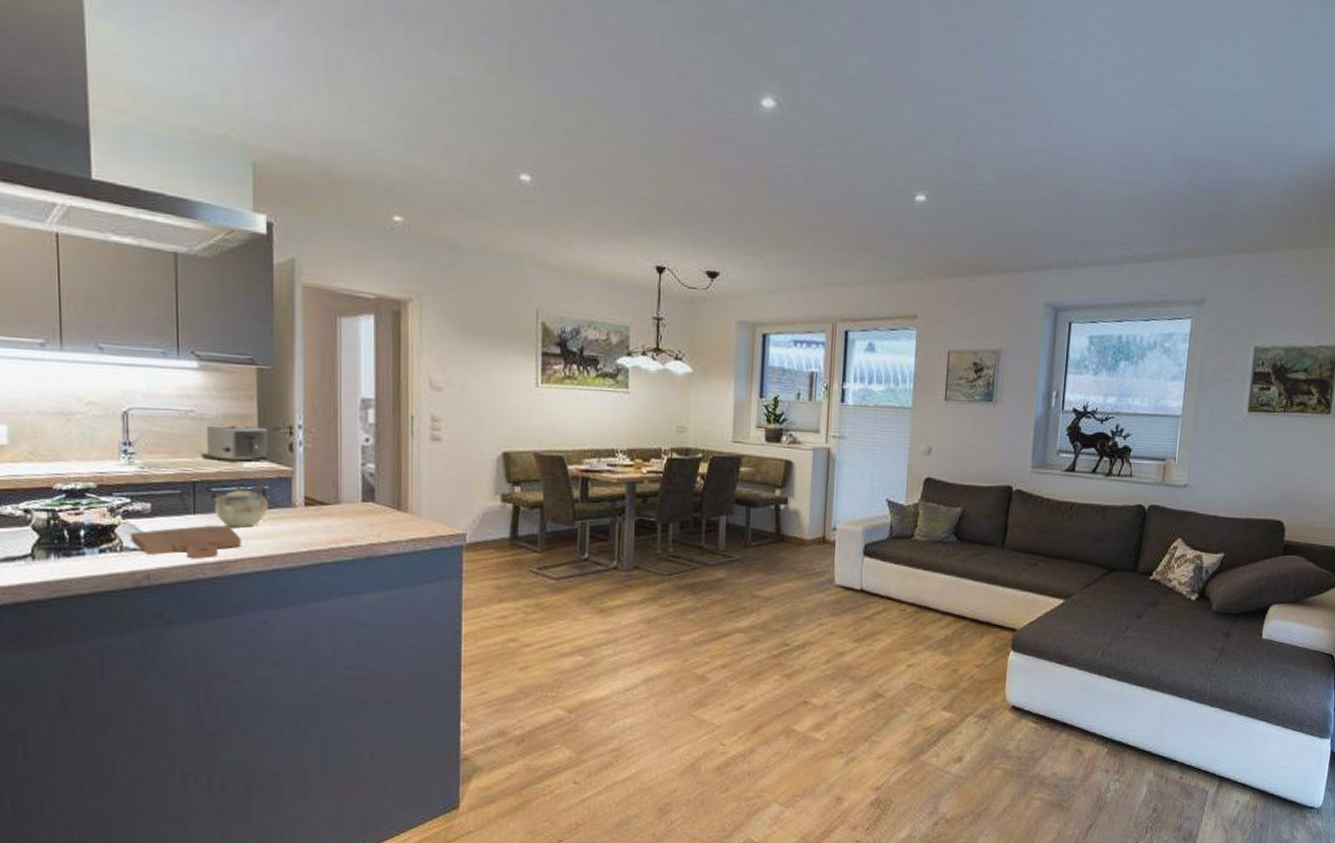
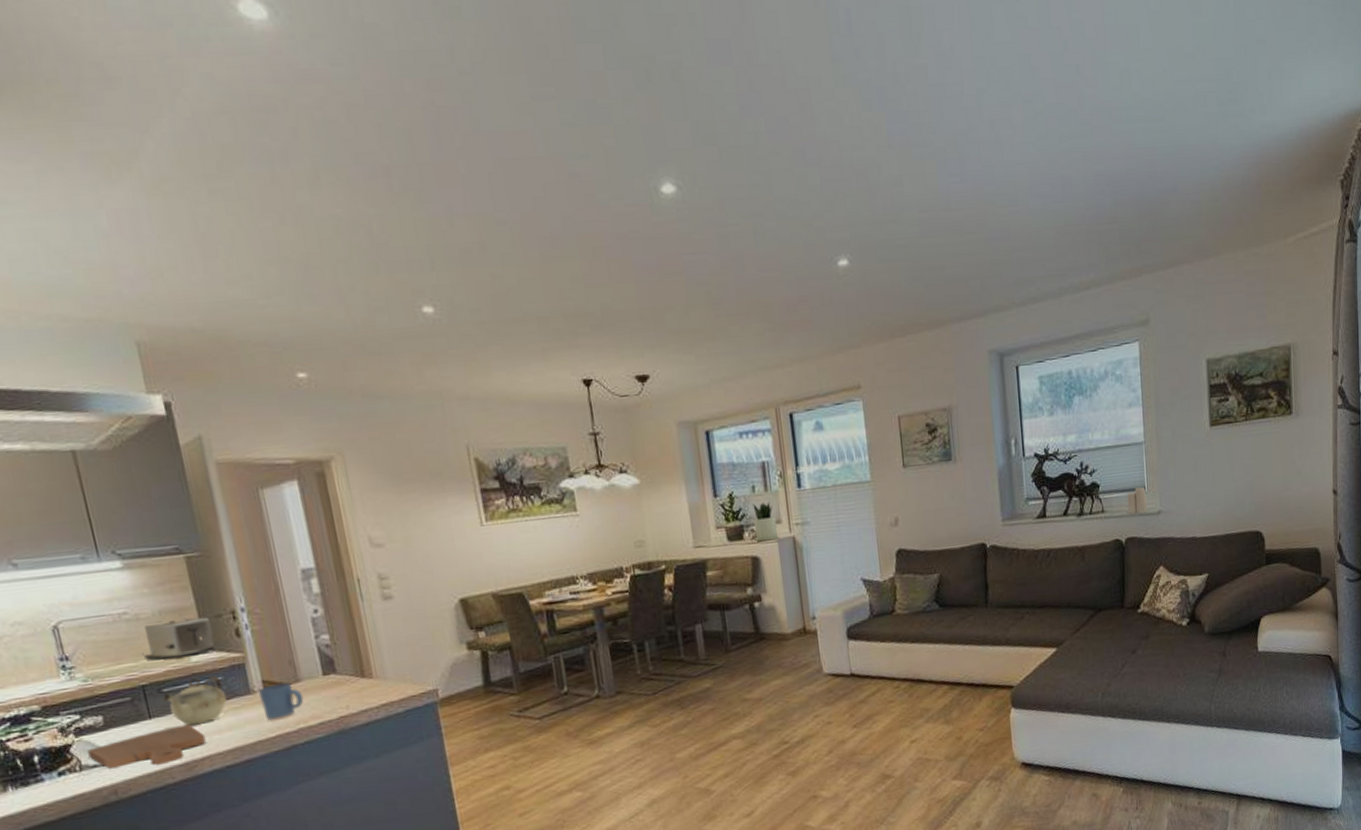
mug: none [298,502,340,536] -> present [259,682,304,721]
planter: none [791,410,816,448] -> present [753,501,780,542]

